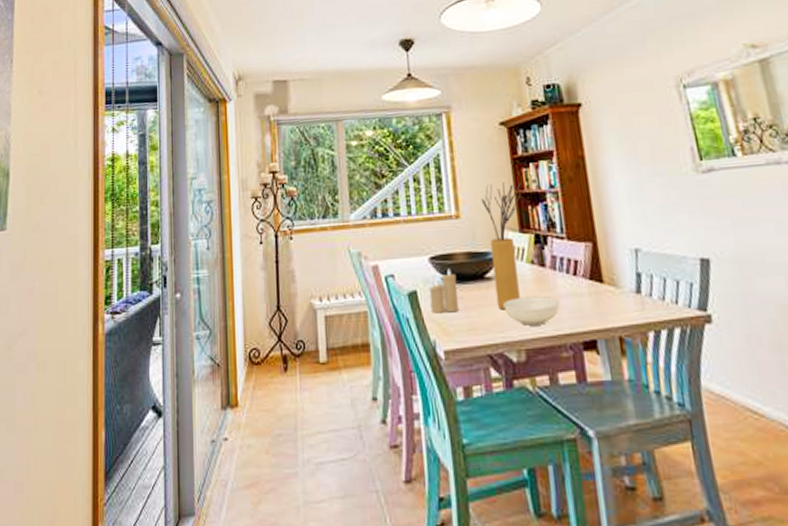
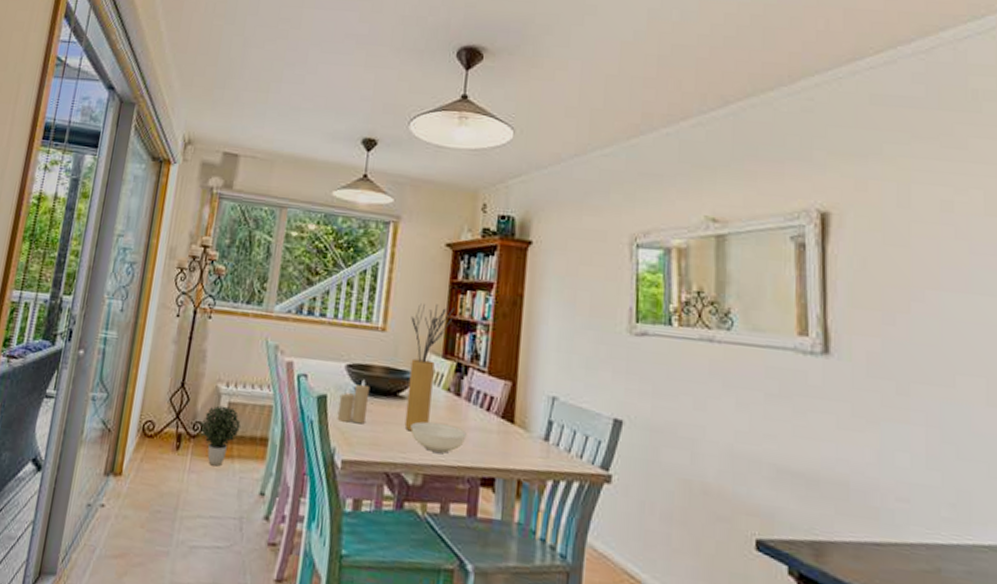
potted plant: none [302,320,342,381] -> present [200,405,242,467]

